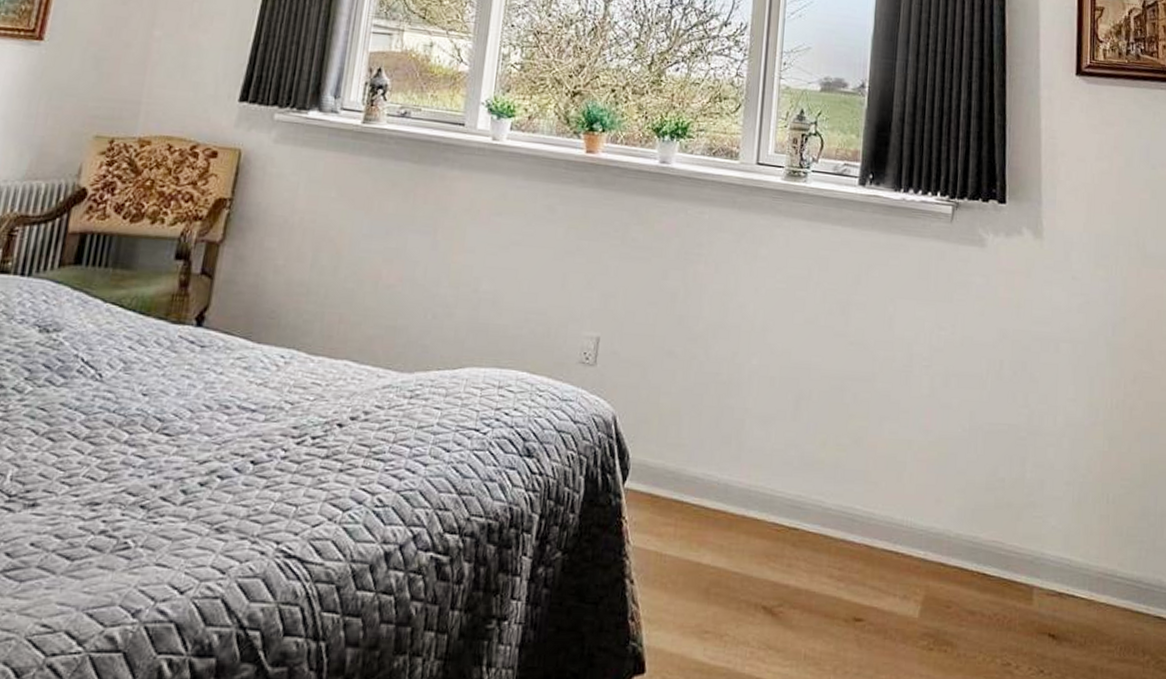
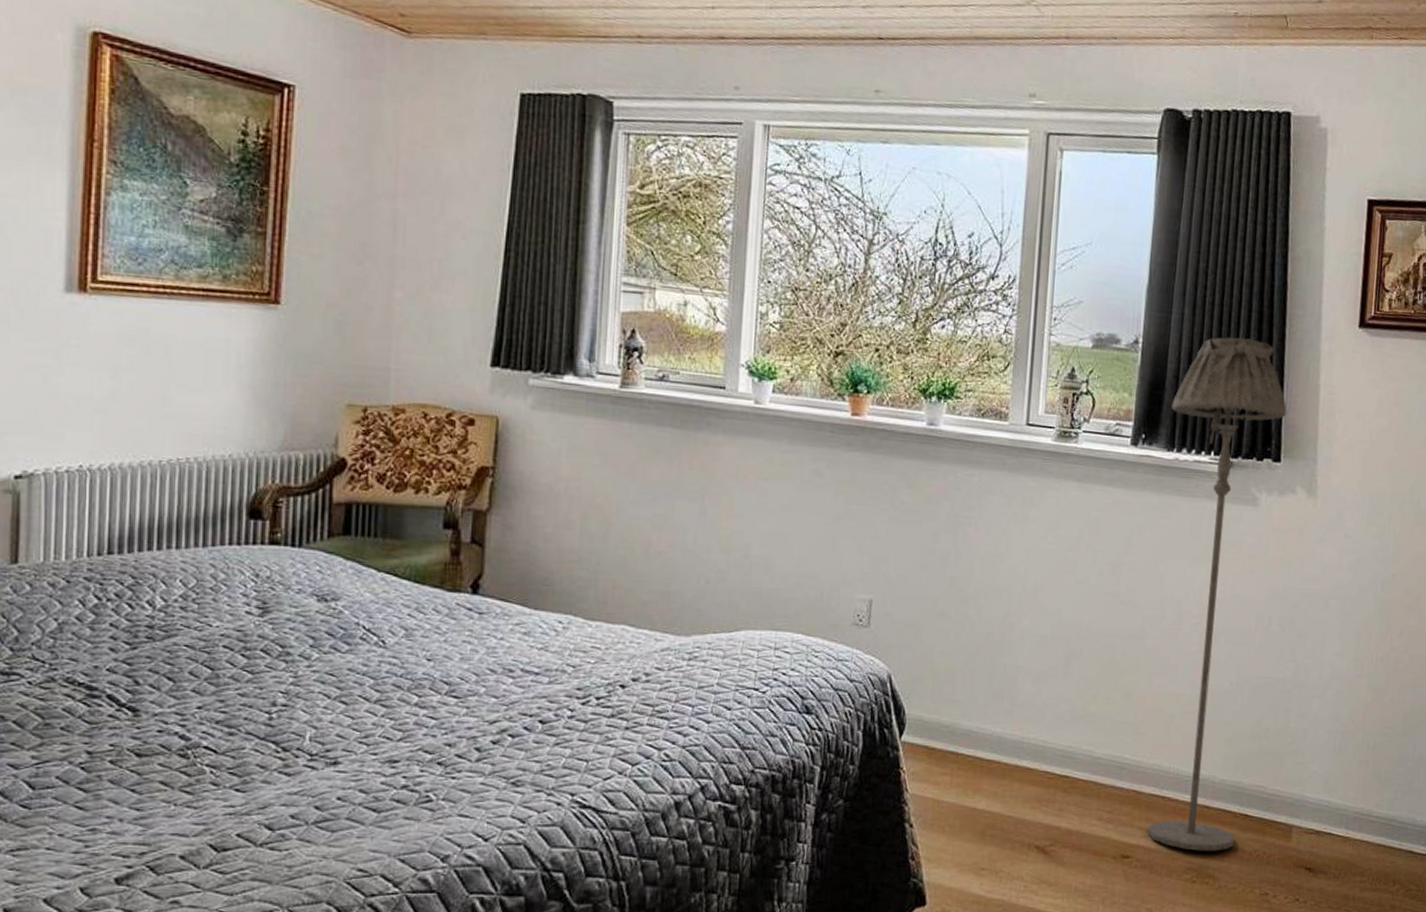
floor lamp: none [881,83,1011,615] -> present [1147,337,1287,851]

